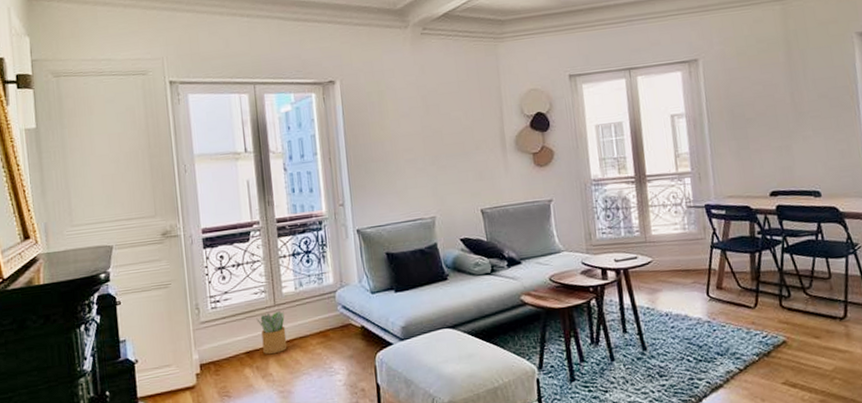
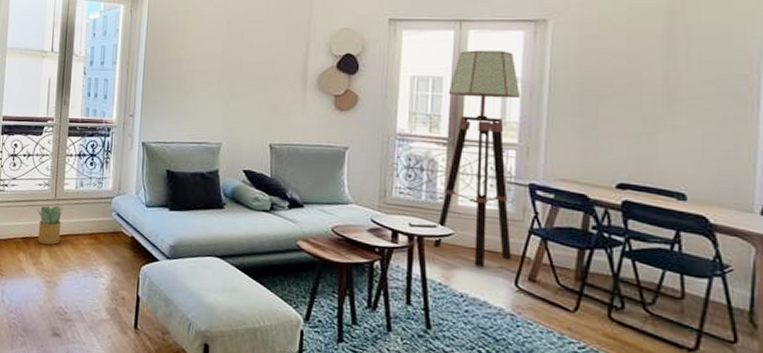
floor lamp: none [628,91,701,286] -> present [432,50,521,267]

